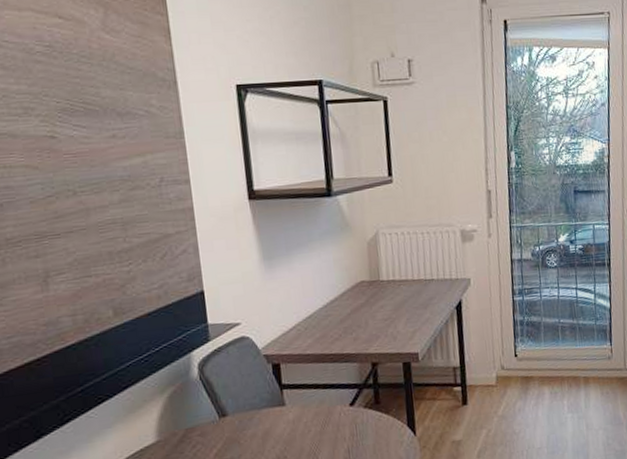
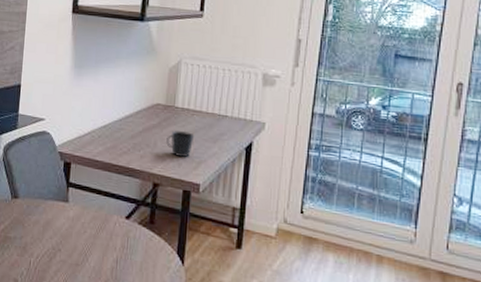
cup: none [377,302,405,331] -> present [166,130,195,157]

